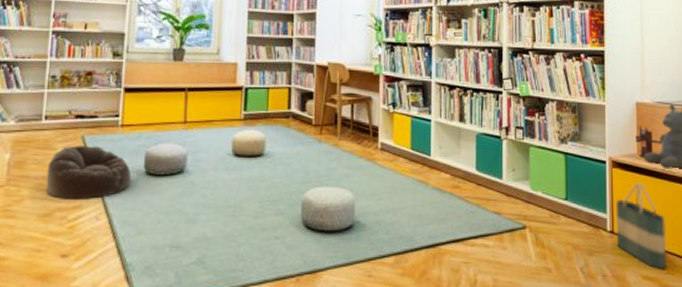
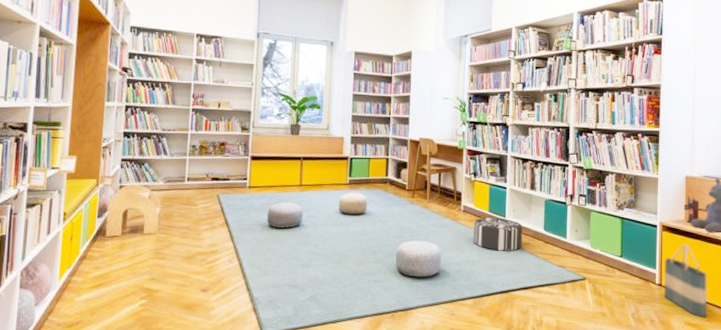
beanbag: present [46,146,132,199] -> none [189,202,258,246]
pouf: none [393,156,451,196] -> present [473,217,523,251]

